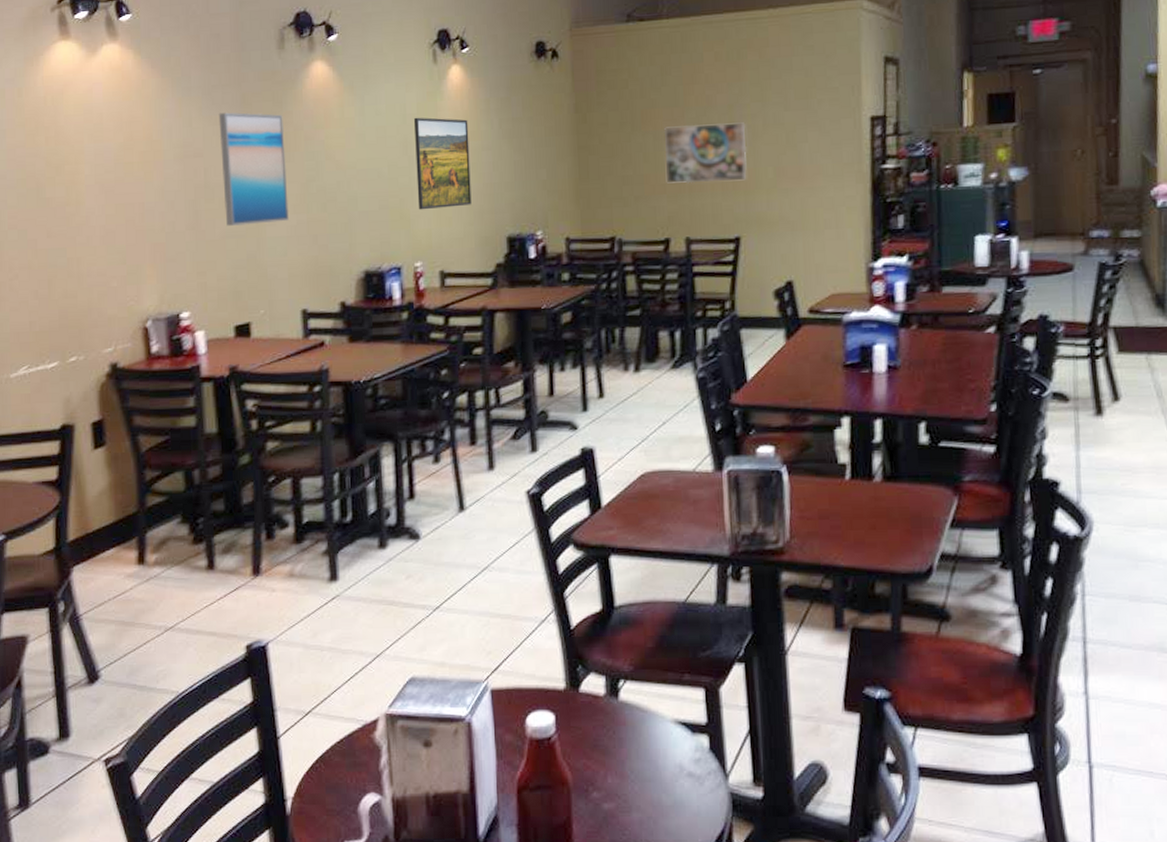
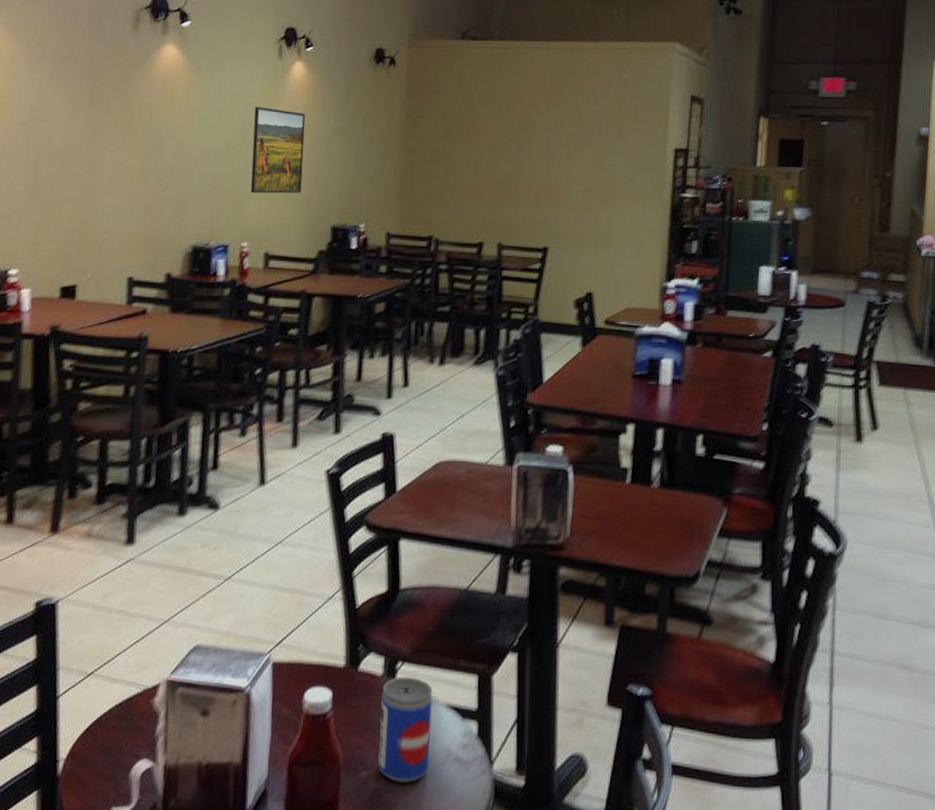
wall art: present [218,112,289,226] -> none [63,82,130,192]
beer can: none [606,695,662,801] -> present [378,676,433,783]
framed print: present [663,122,747,184] -> none [484,139,562,196]

